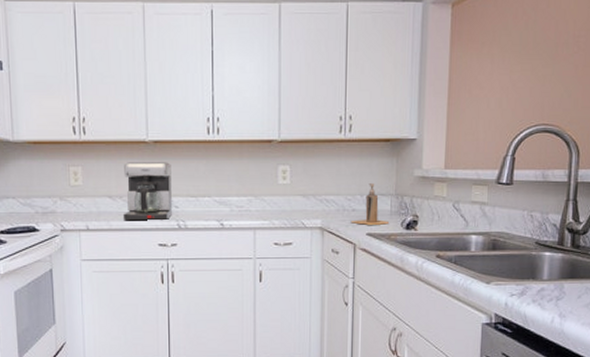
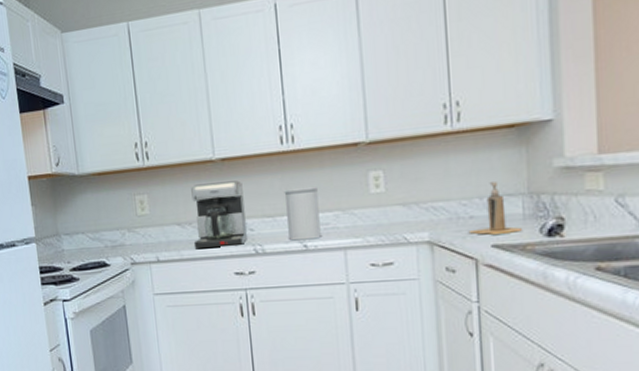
canister: none [207,174,236,219] -> present [284,187,321,241]

